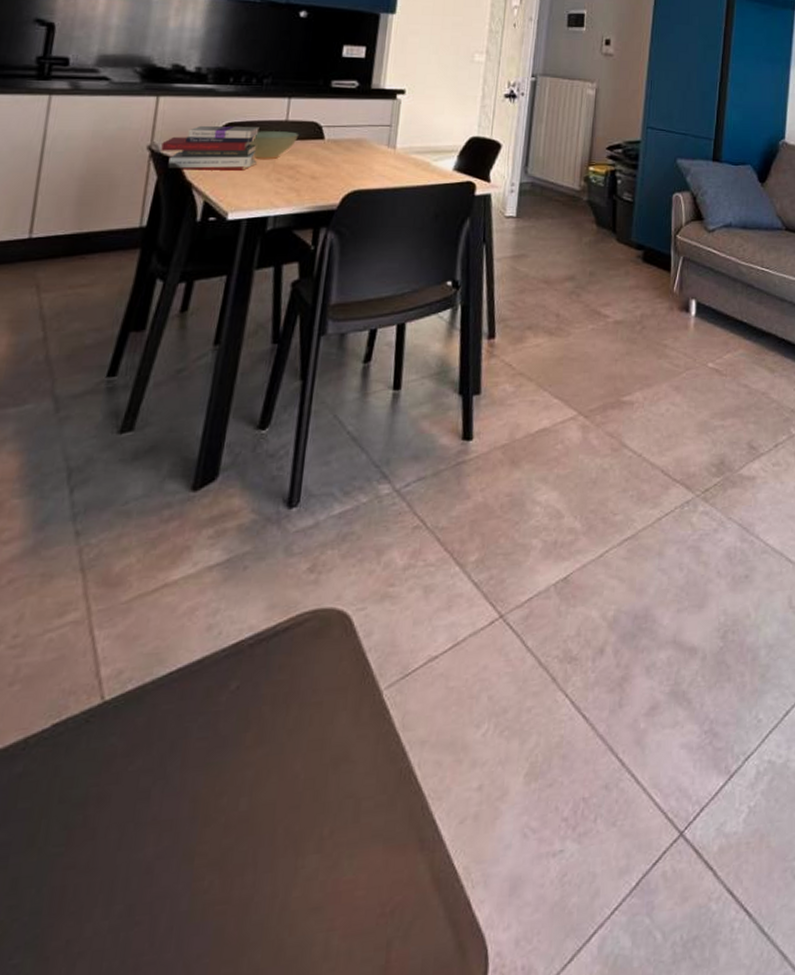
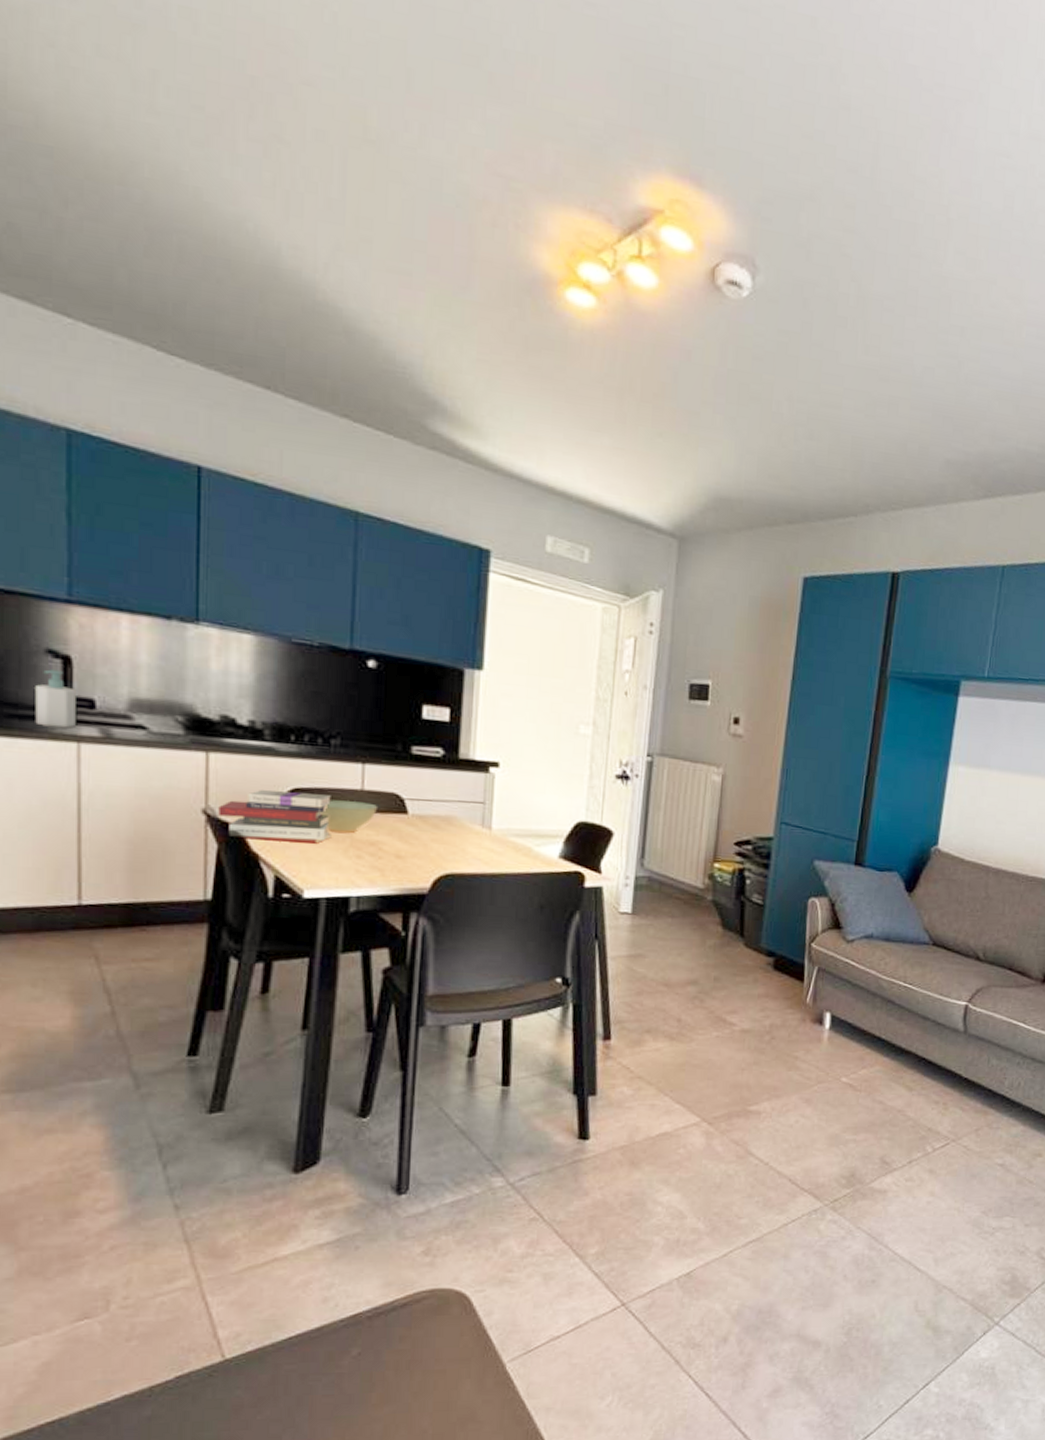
soap bottle: none [16,35,55,85] -> present [35,669,76,730]

